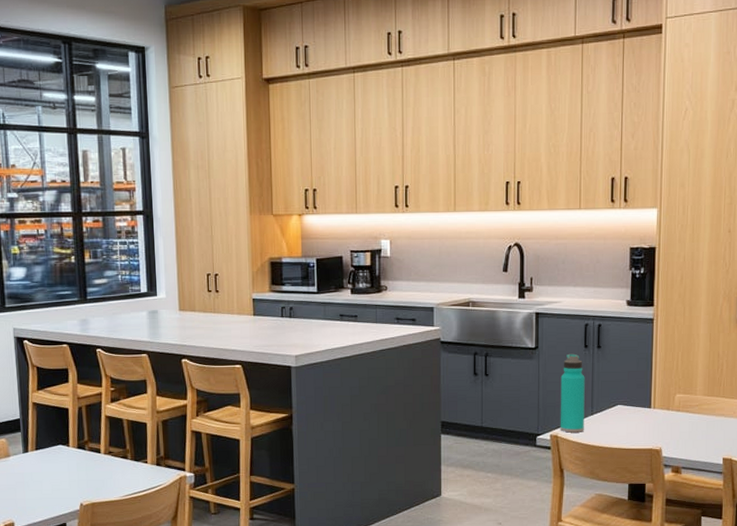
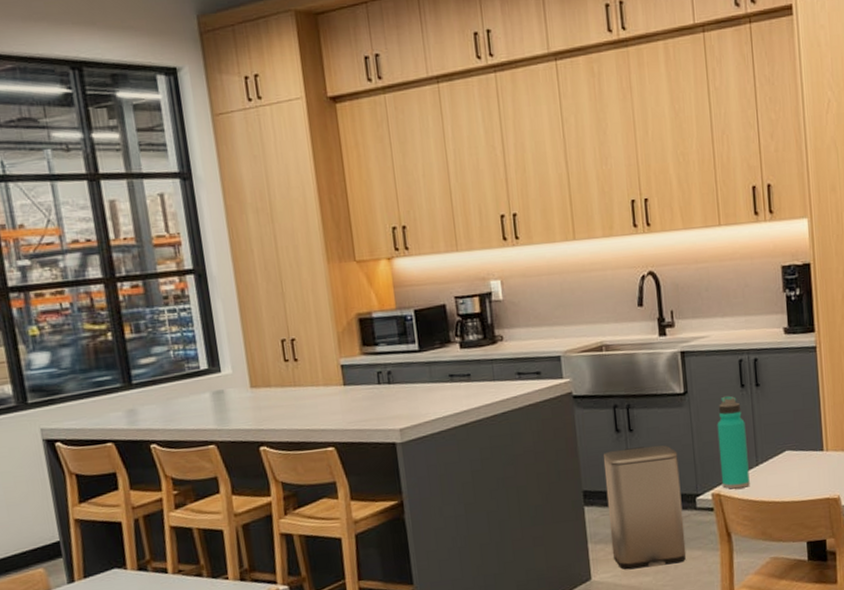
pedal bin: none [461,389,524,491] -> present [603,445,686,570]

